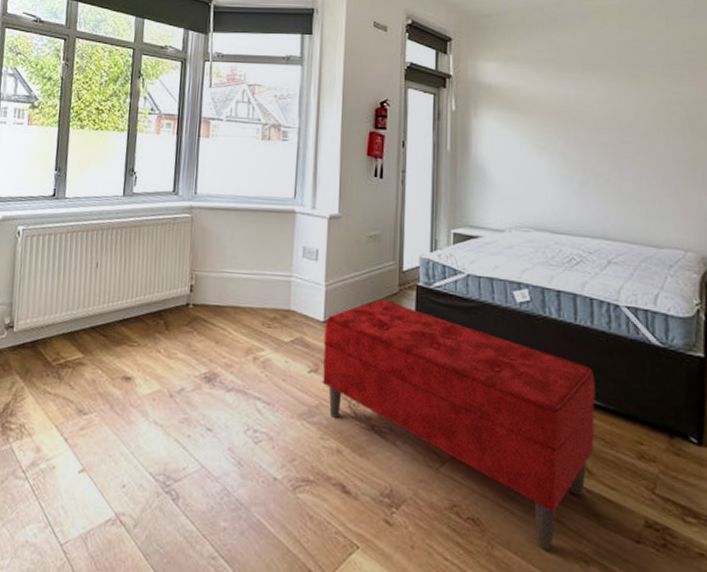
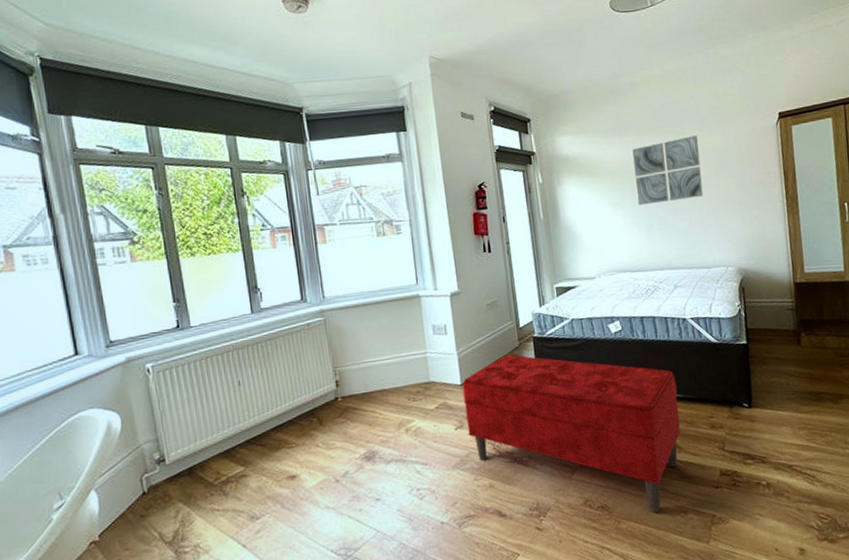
wall art: none [571,82,663,158] -> present [632,135,704,206]

